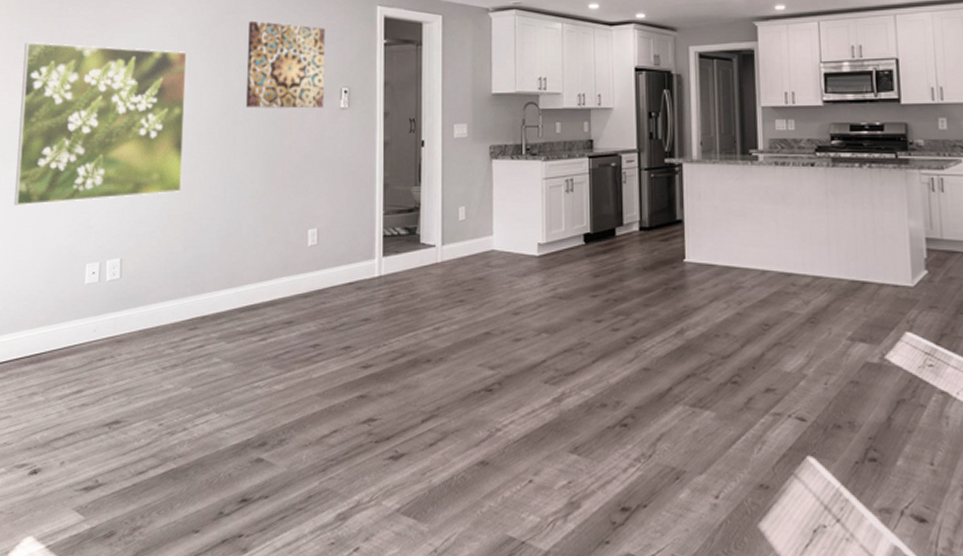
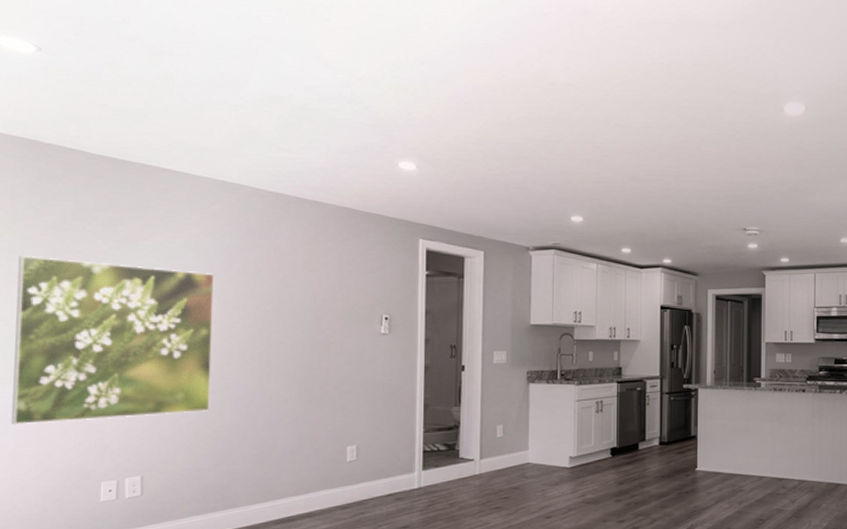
wall art: present [245,20,325,109] -> none [280,246,366,334]

